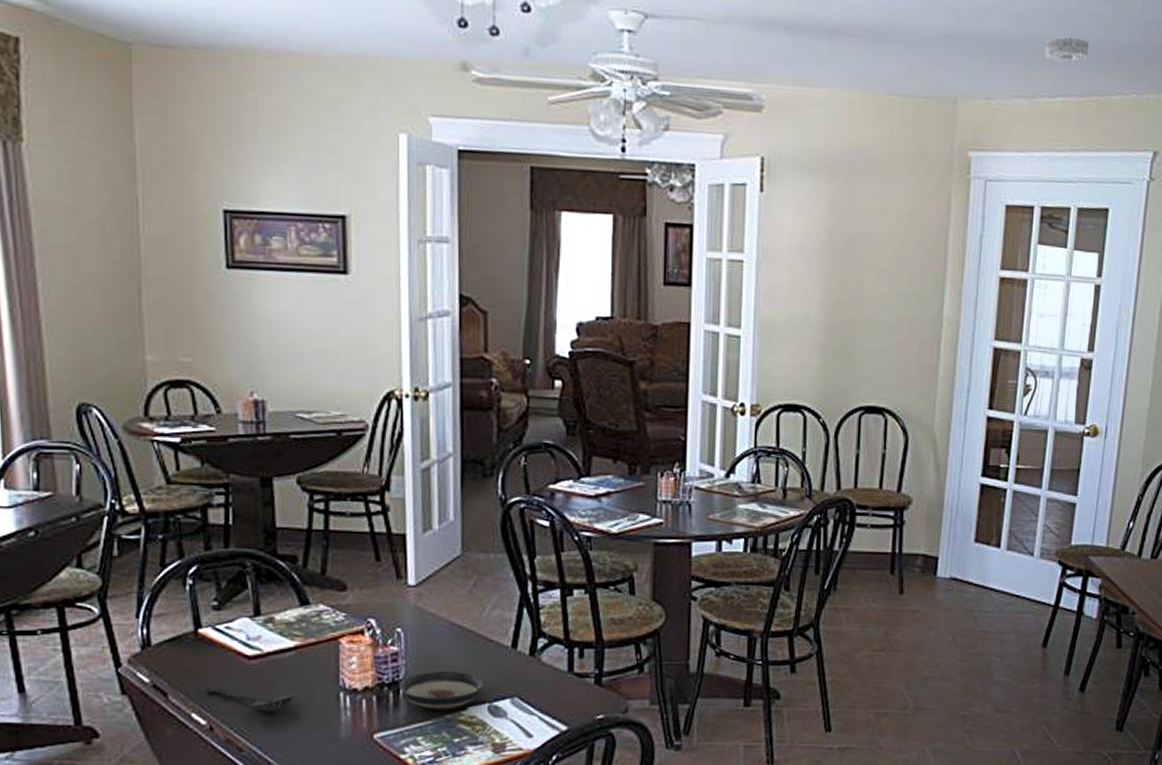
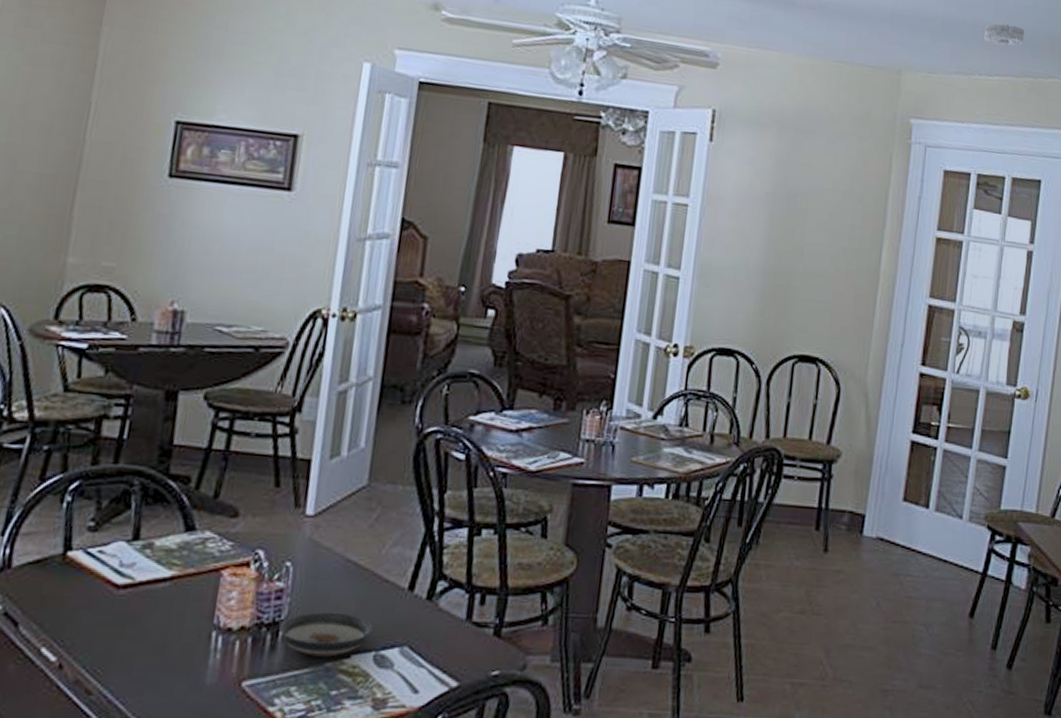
spoon: present [206,686,294,711] -> none [62,617,162,650]

